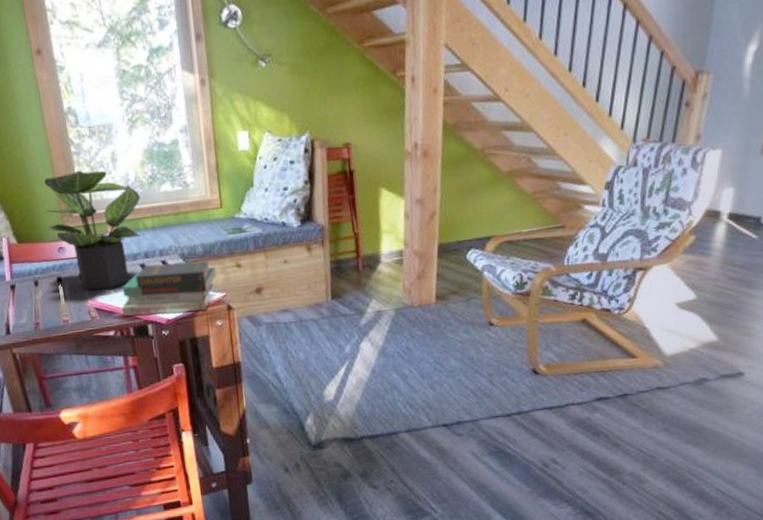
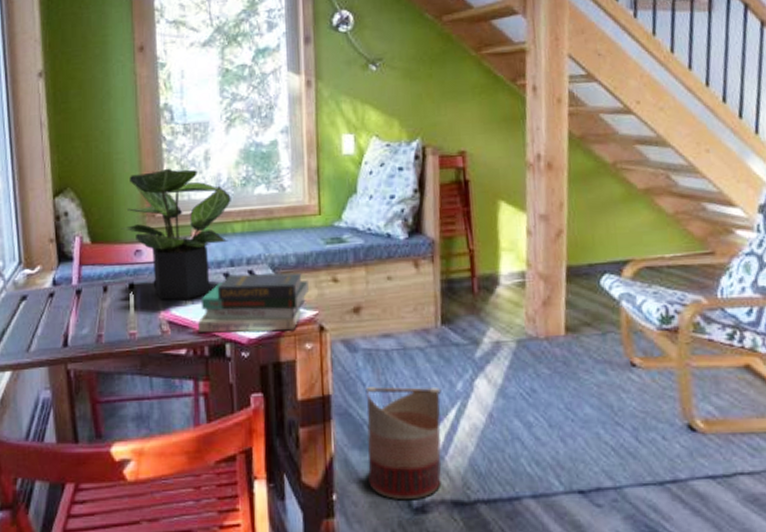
basket: none [269,351,335,440] -> present [365,386,442,500]

